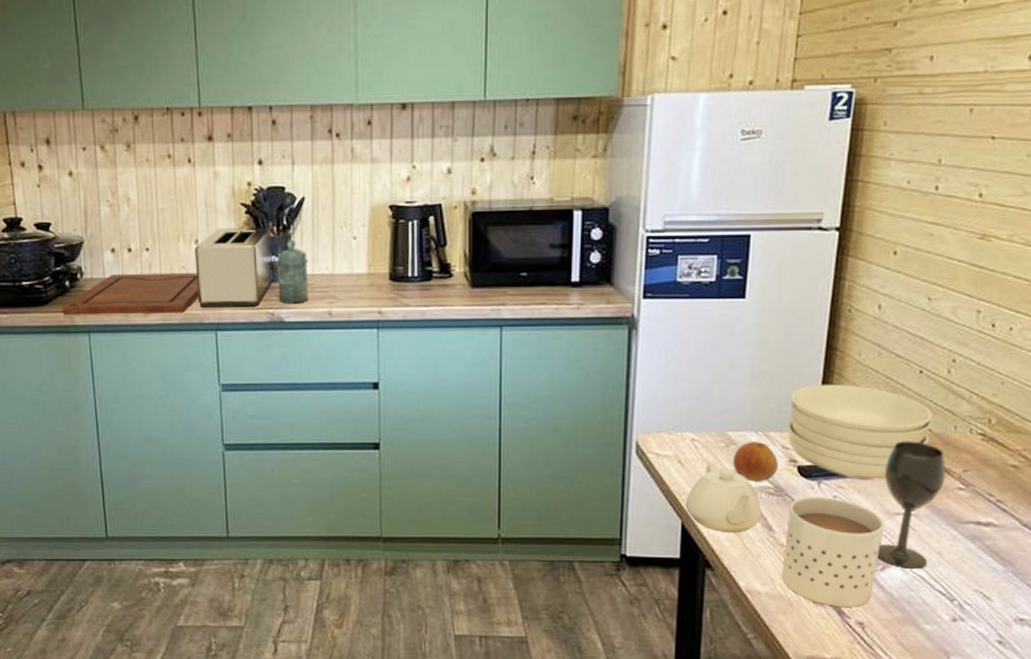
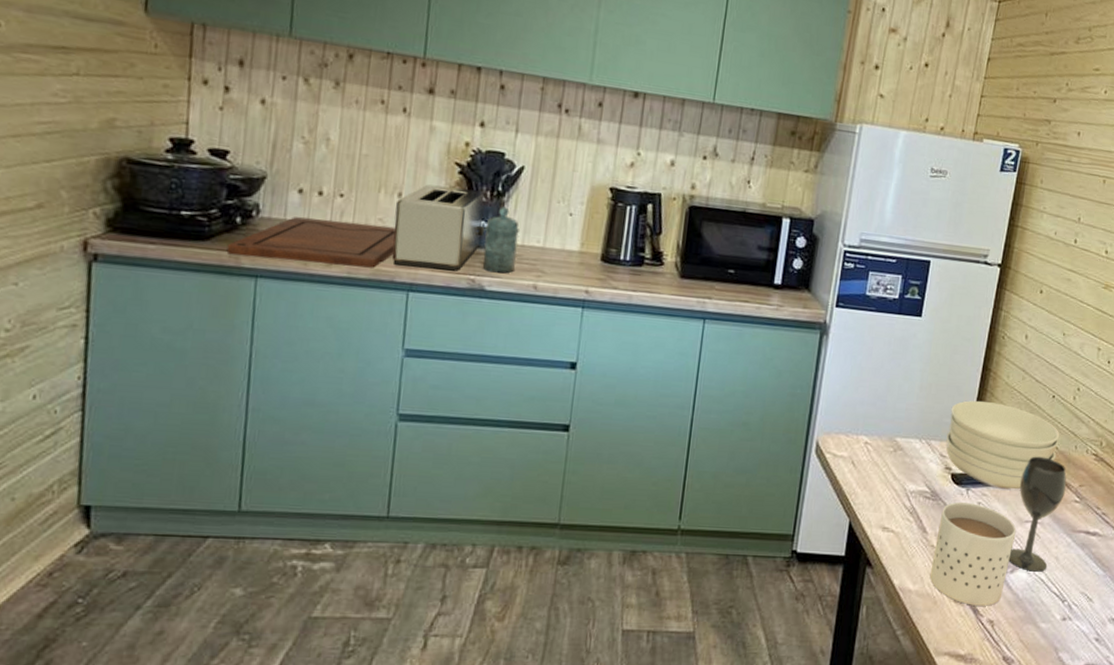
teapot: present [685,462,762,533] -> none [854,465,919,534]
fruit: present [733,442,778,482] -> none [898,448,936,486]

